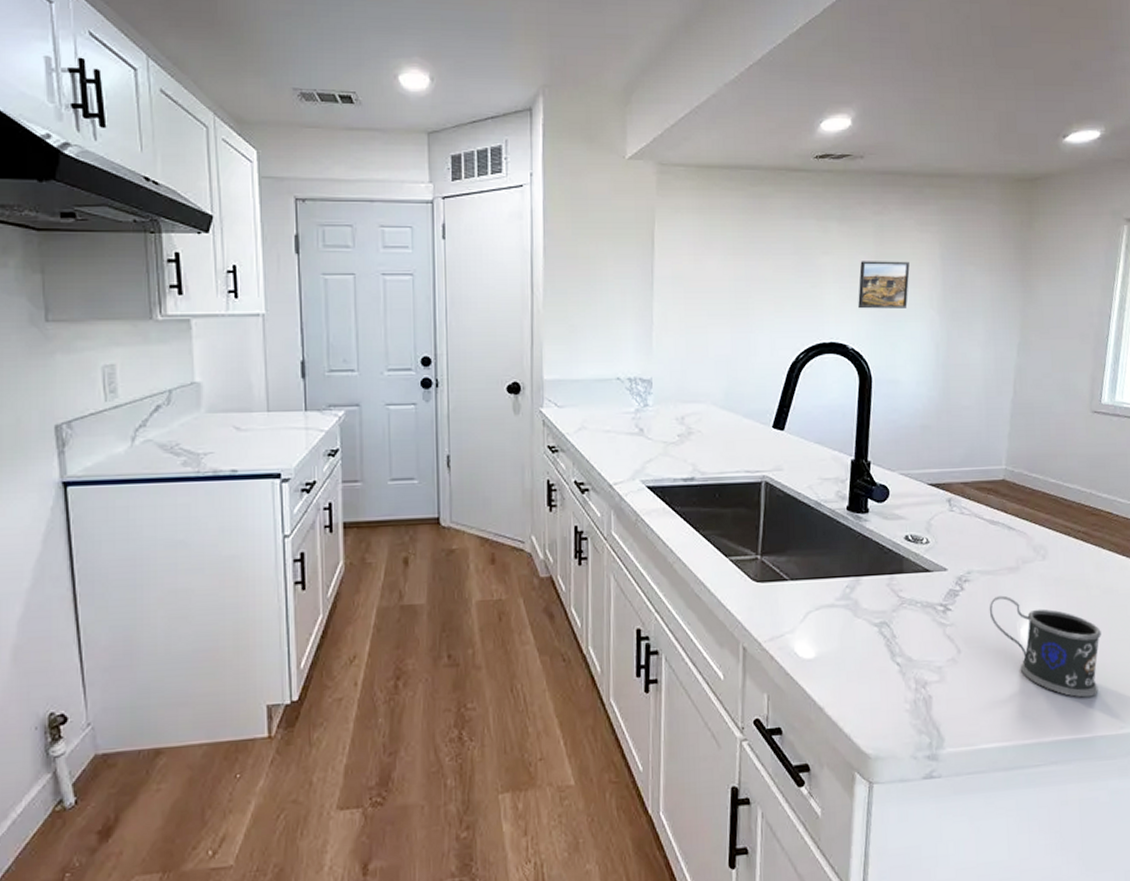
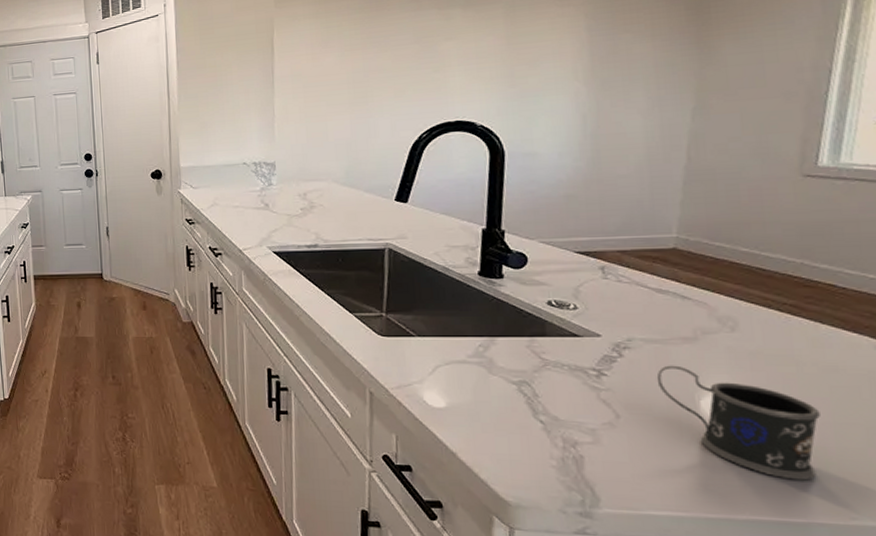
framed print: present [858,261,910,309] -> none [486,37,548,88]

